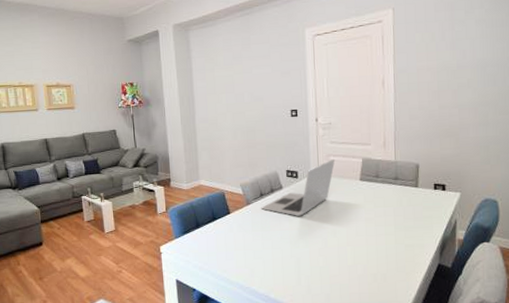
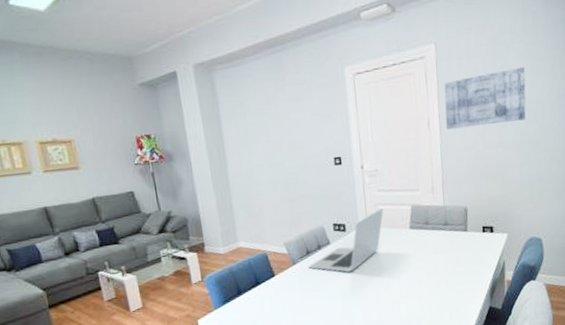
wall art: none [400,31,485,89] -> present [444,66,526,130]

